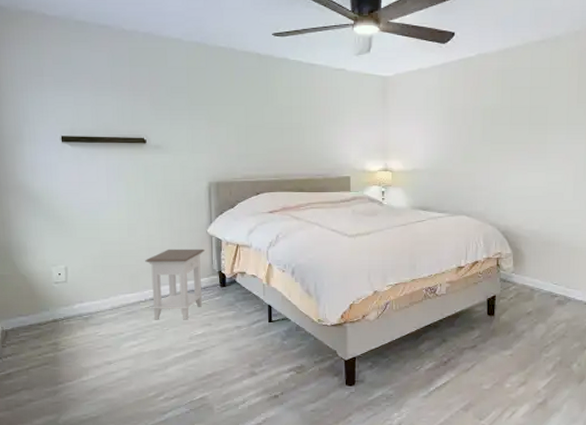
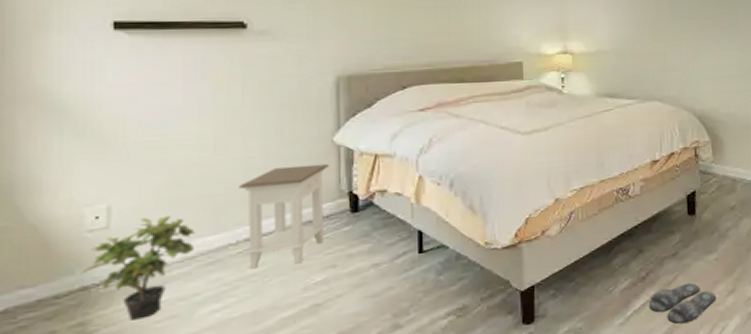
potted plant: none [53,277,119,345] -> present [81,215,195,321]
slippers: none [450,371,509,404] -> present [650,282,717,324]

